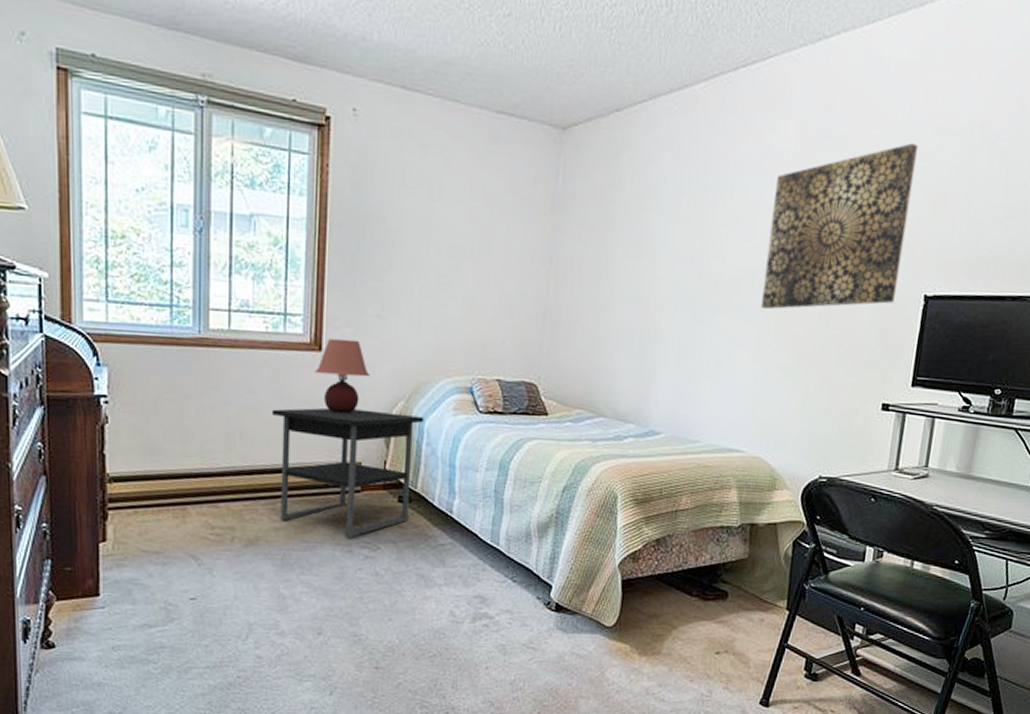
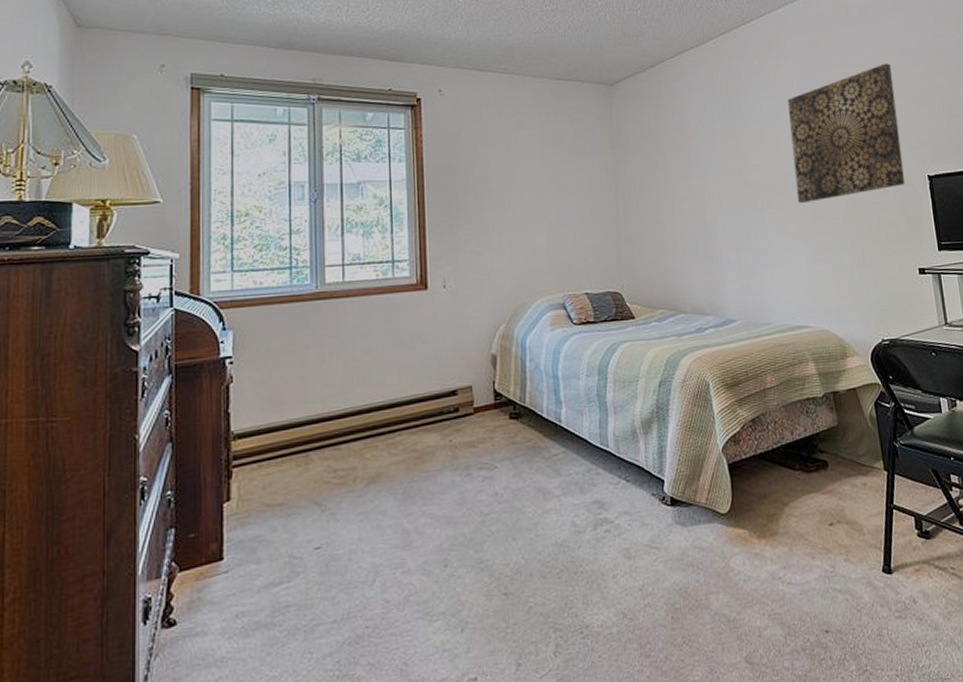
nightstand: present [271,407,424,537] -> none [385,335,525,460]
table lamp: present [314,338,370,414] -> none [422,275,473,343]

